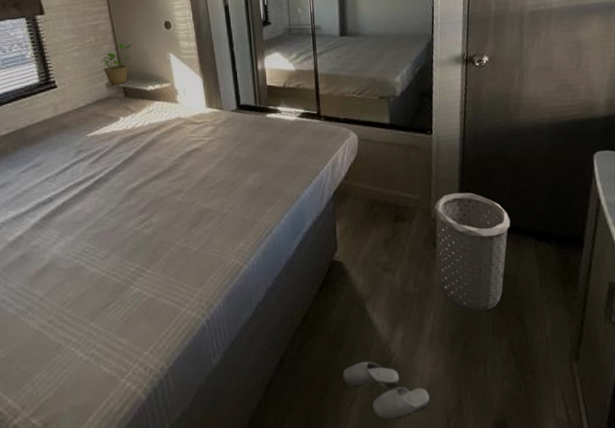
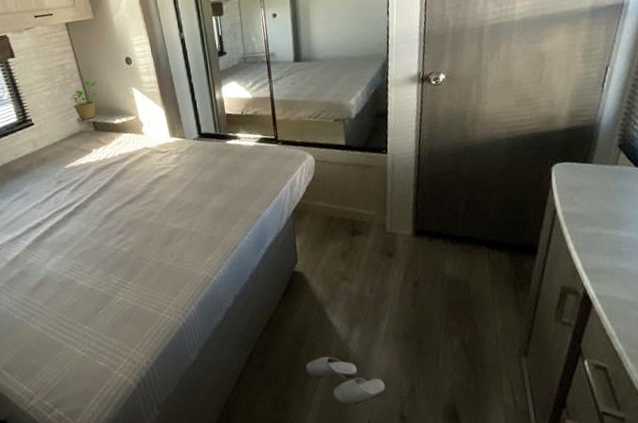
laundry basket: present [434,192,511,313] -> none [389,207,465,315]

